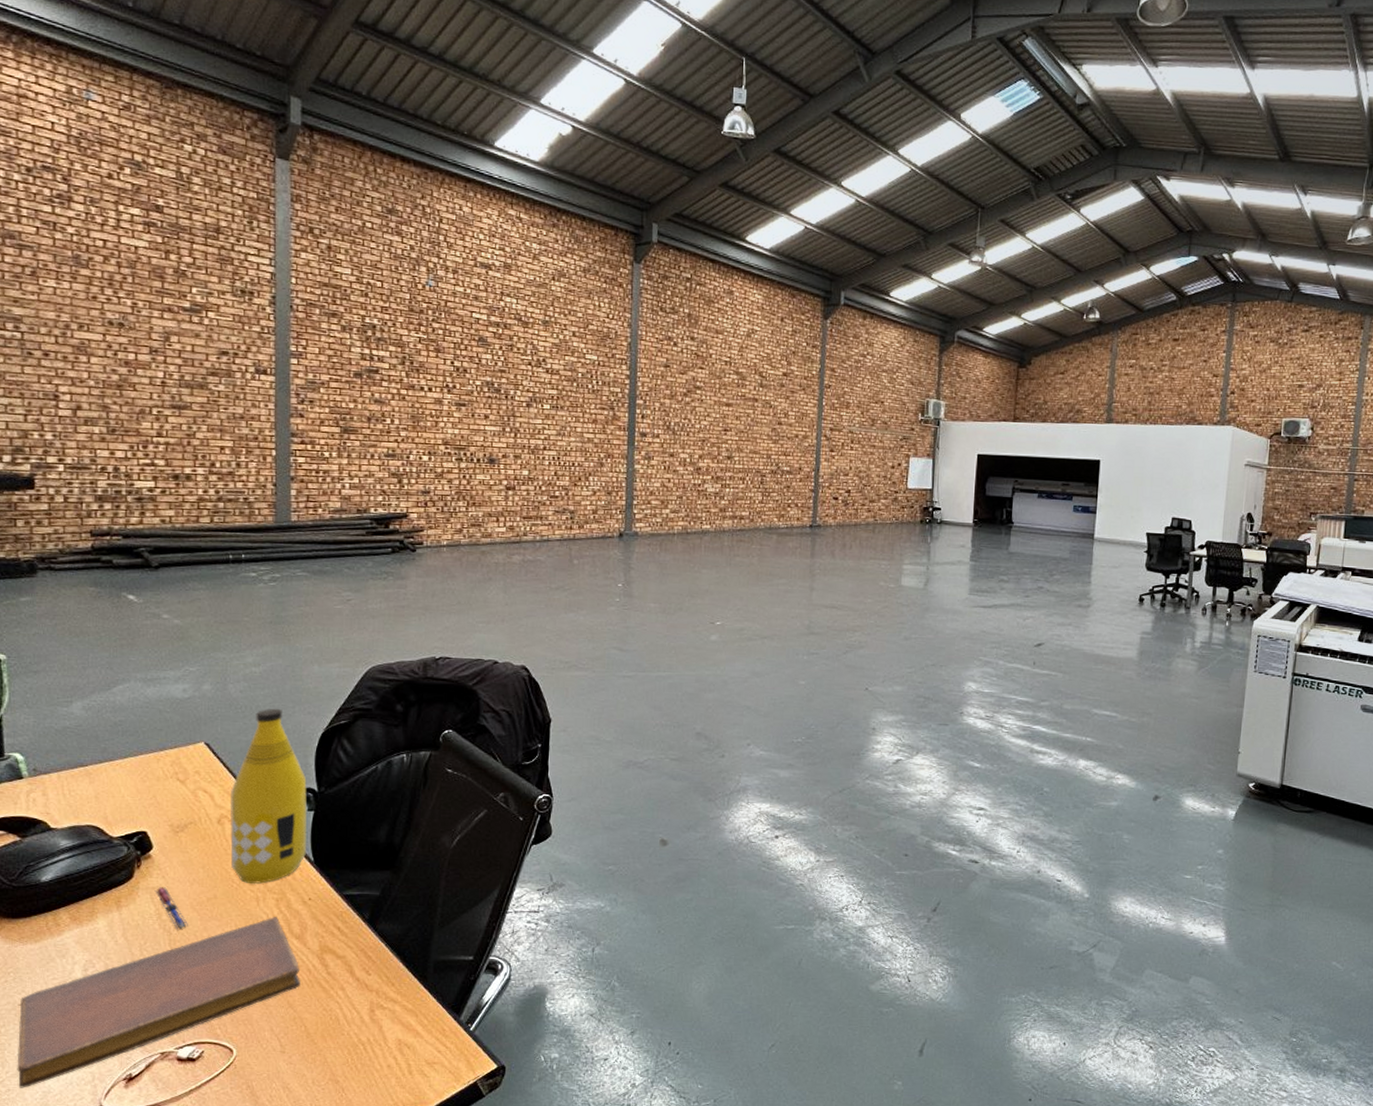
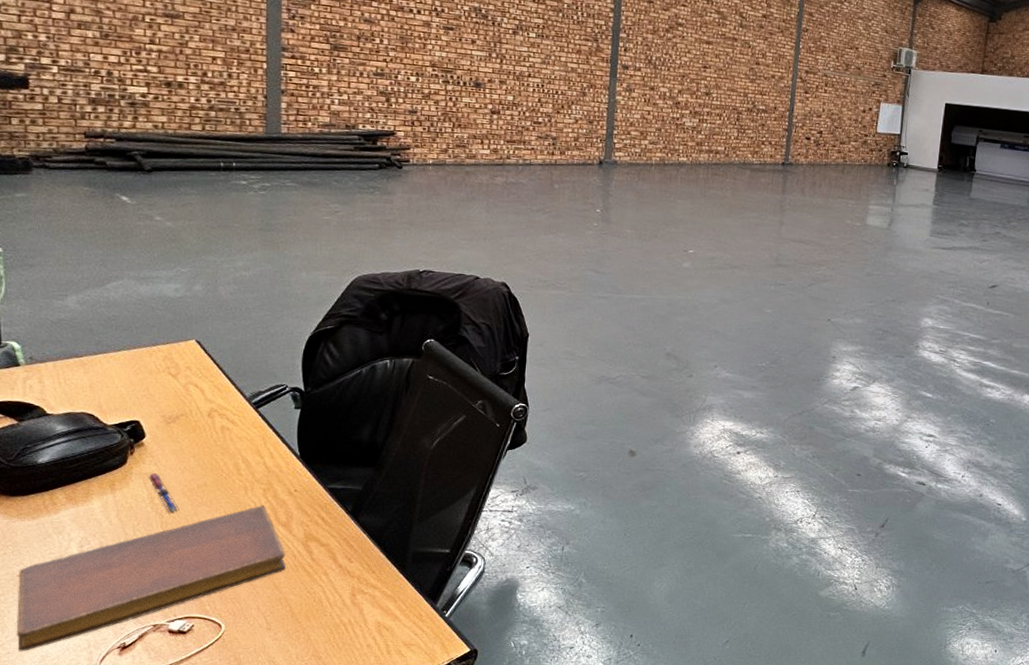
bottle: present [229,708,308,885] -> none [219,310,295,475]

